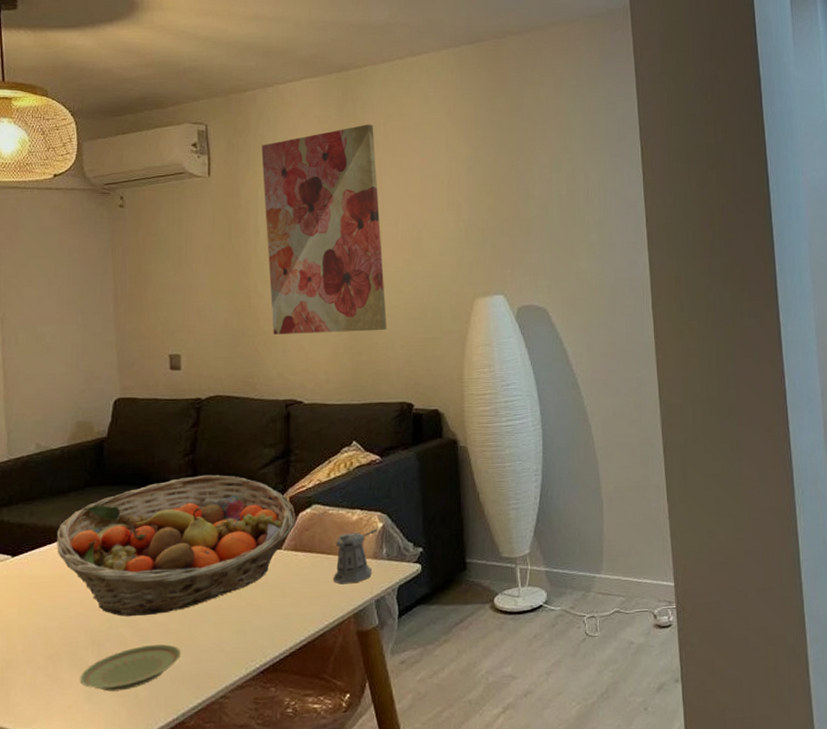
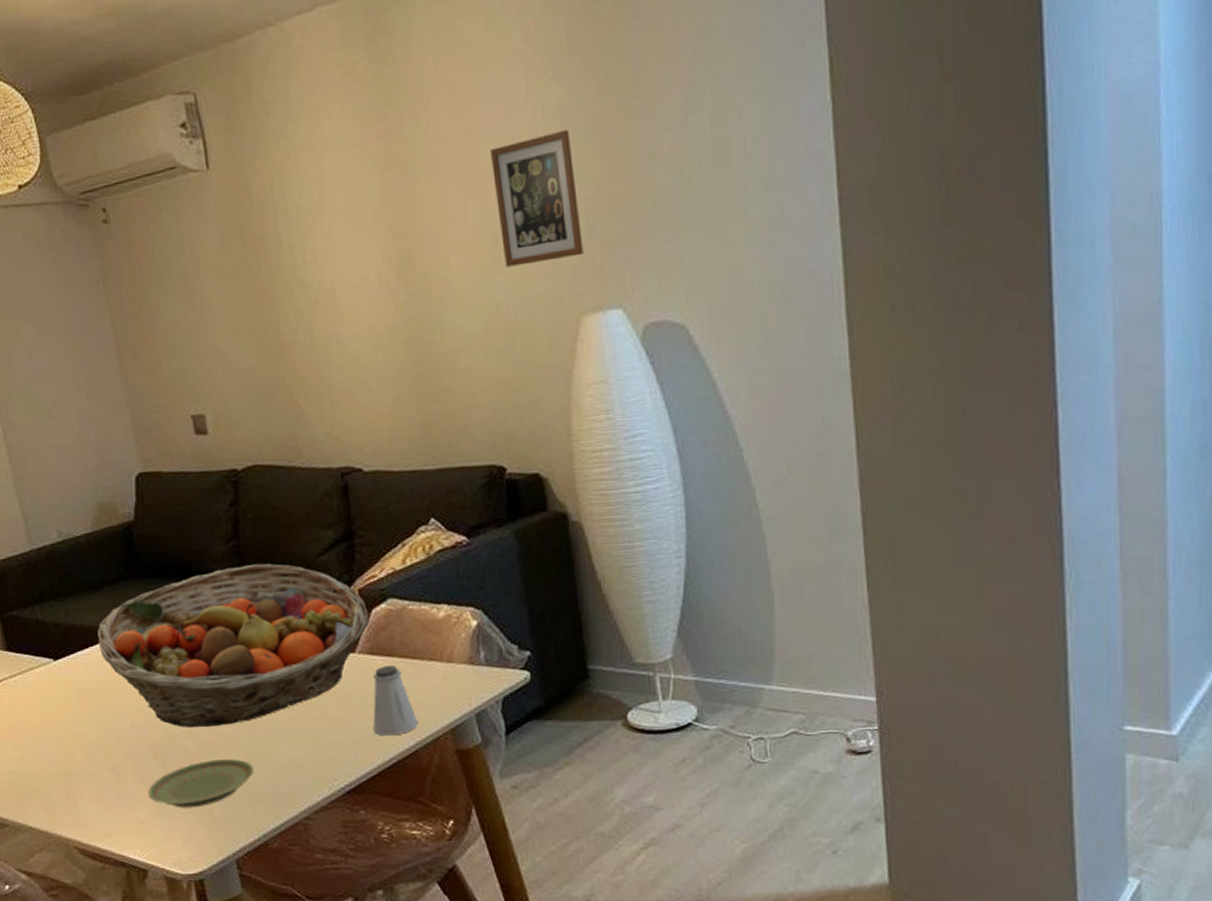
wall art: present [261,124,387,335] -> none [270,66,463,383]
saltshaker: none [290,560,328,621] -> present [372,665,418,736]
pepper shaker: present [333,529,377,585] -> none [420,629,471,695]
picture frame: none [419,174,479,261] -> present [490,129,583,267]

